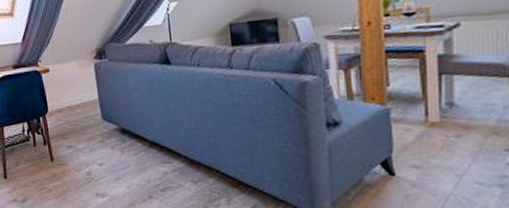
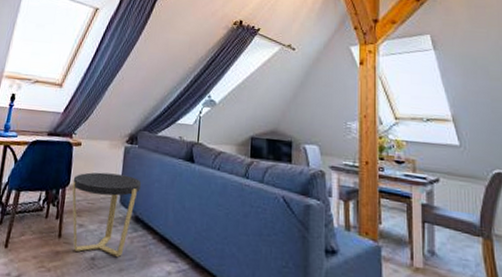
side table: none [50,91,121,170] -> present [71,172,142,257]

